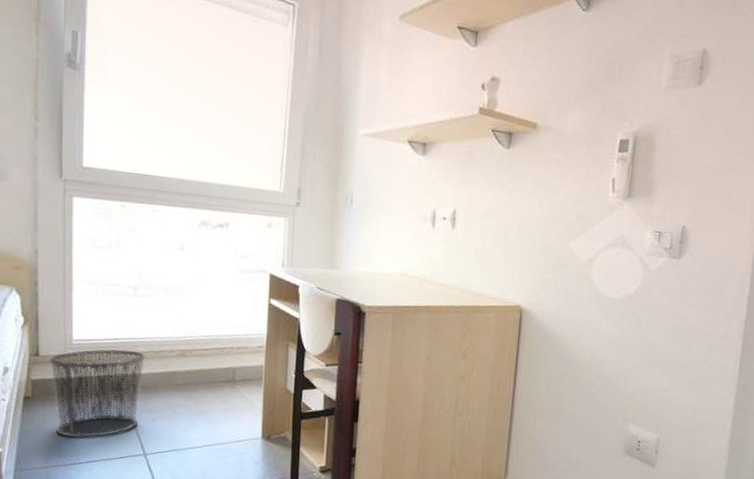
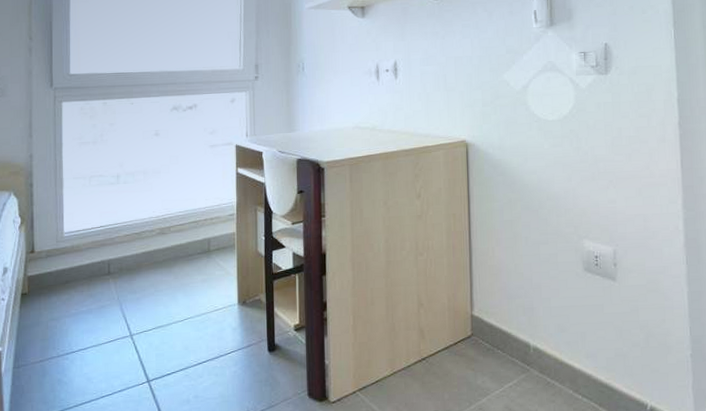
waste bin: present [49,348,146,438] -> none [43,235,129,328]

